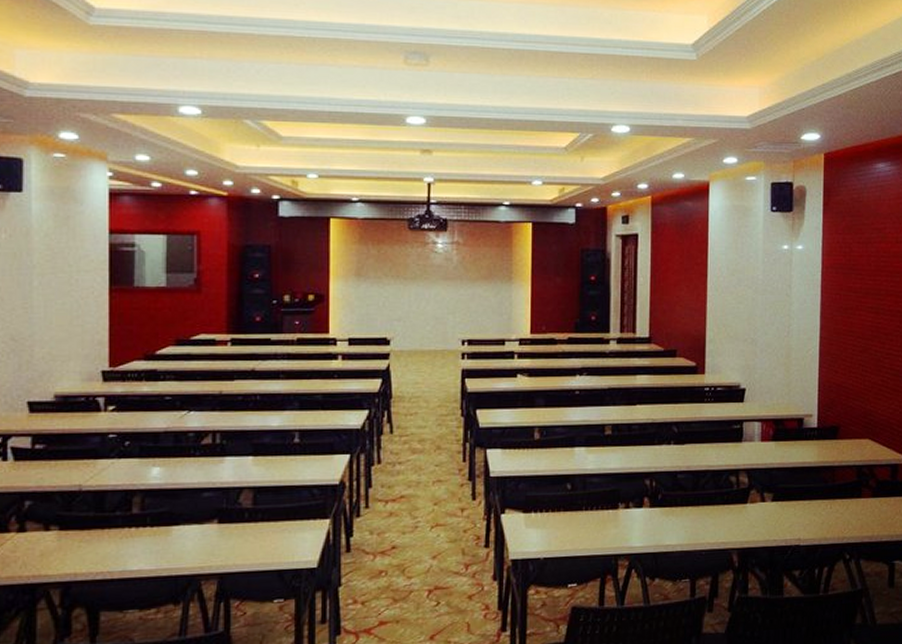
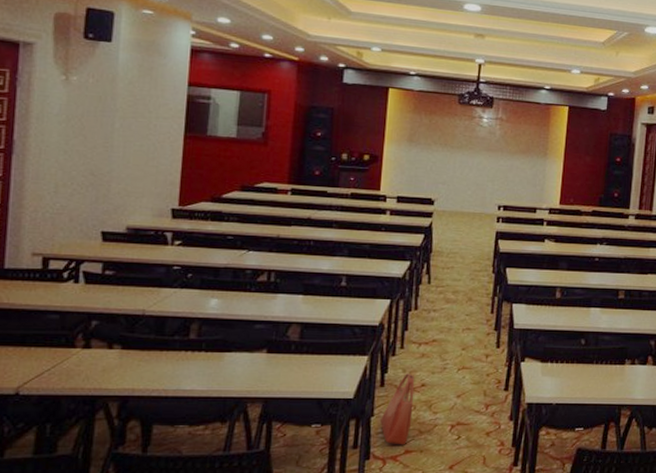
handbag: none [349,535,385,617] -> present [380,373,415,445]

